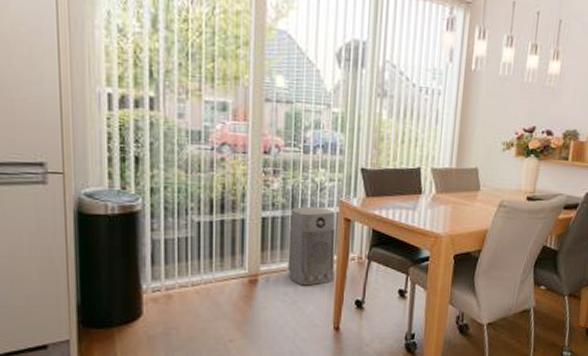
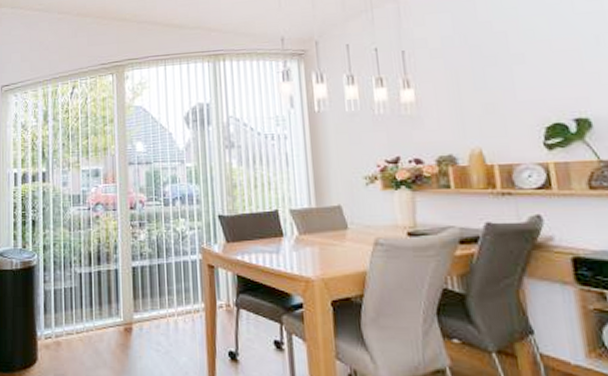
air purifier: present [288,207,336,286] -> none [157,255,205,335]

